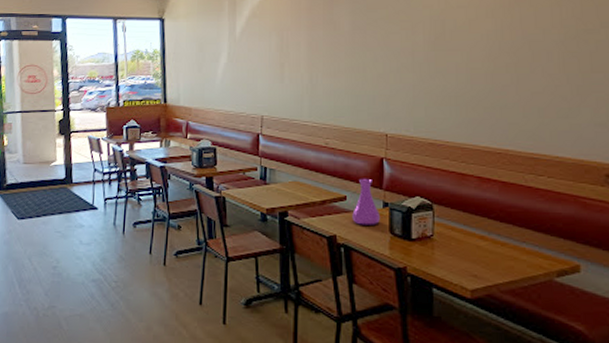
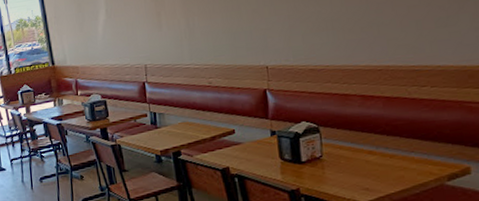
vase: present [352,178,380,225] -> none [242,110,269,155]

